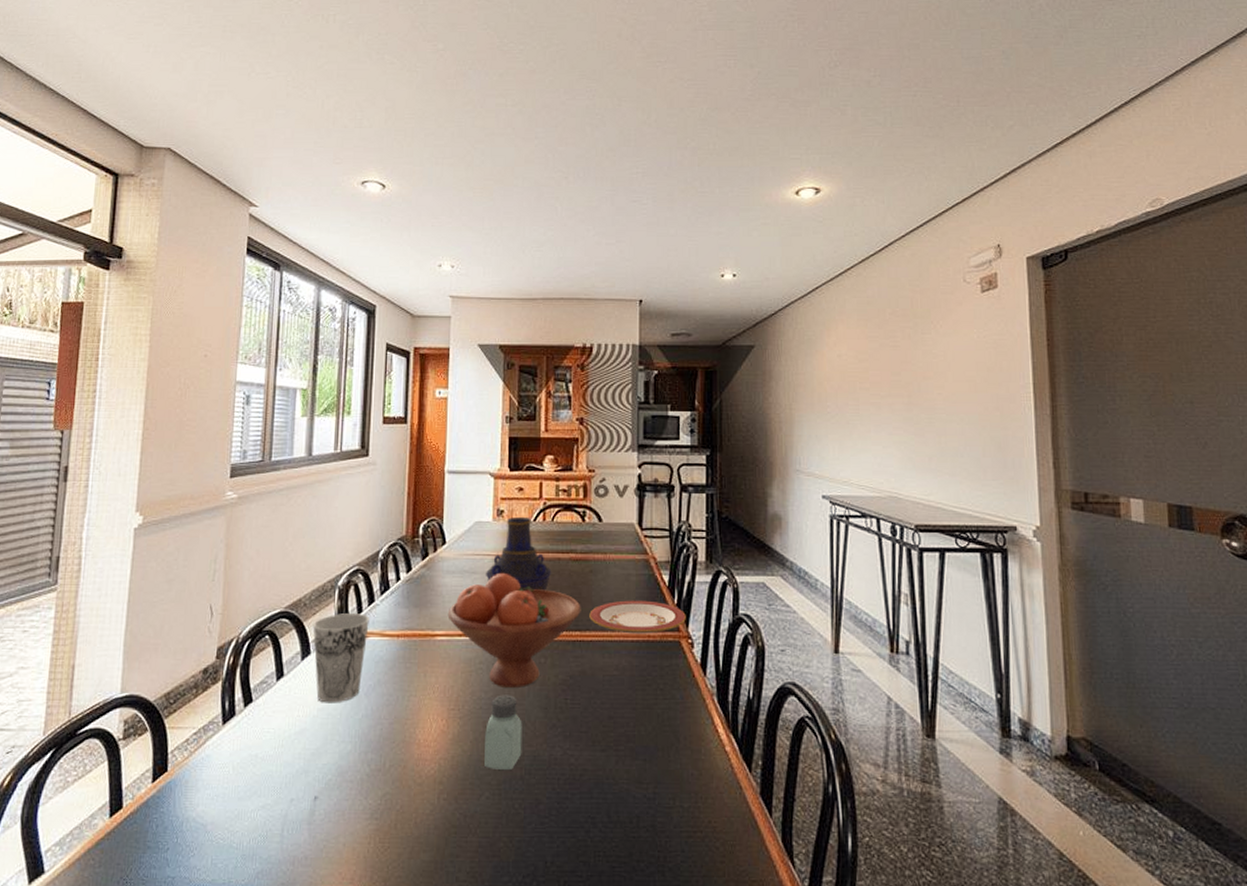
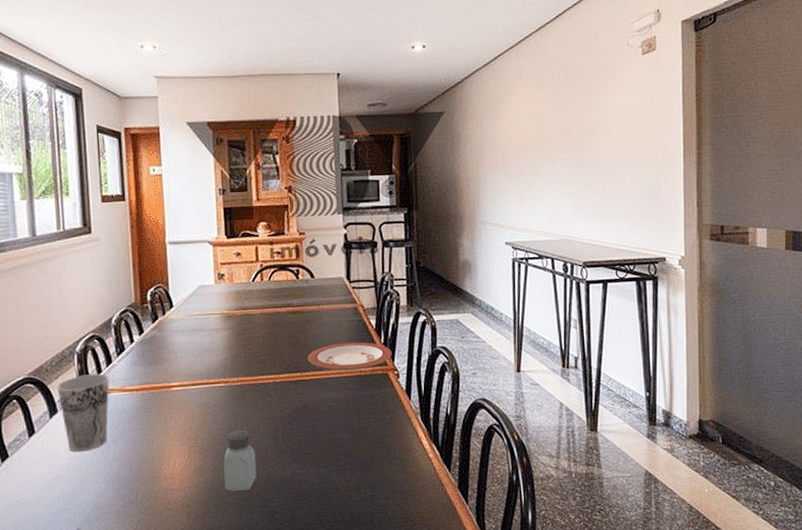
fruit bowl: present [447,572,581,688] -> none [180,328,301,425]
vase: present [486,516,552,591] -> none [212,278,272,342]

